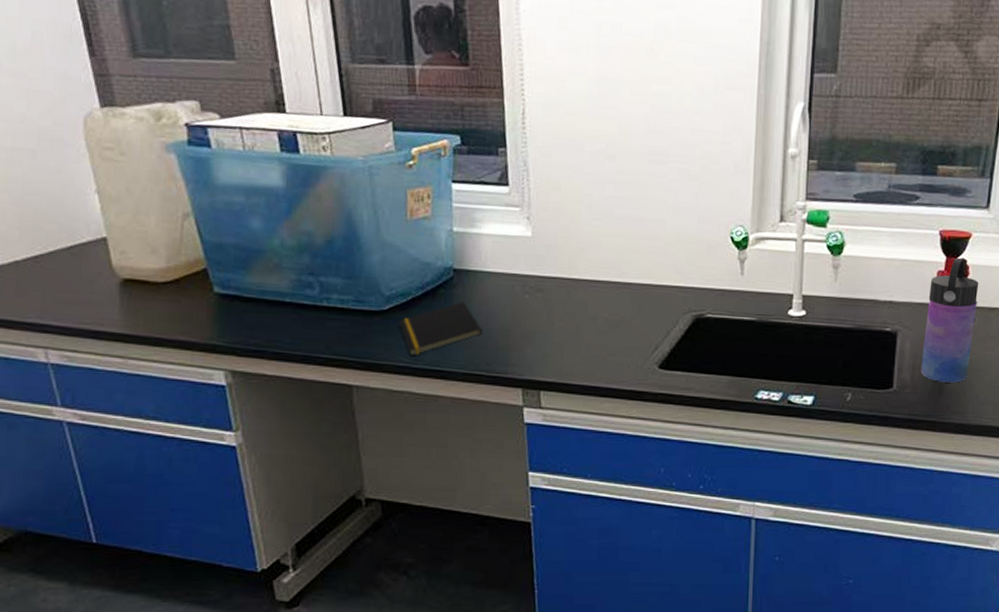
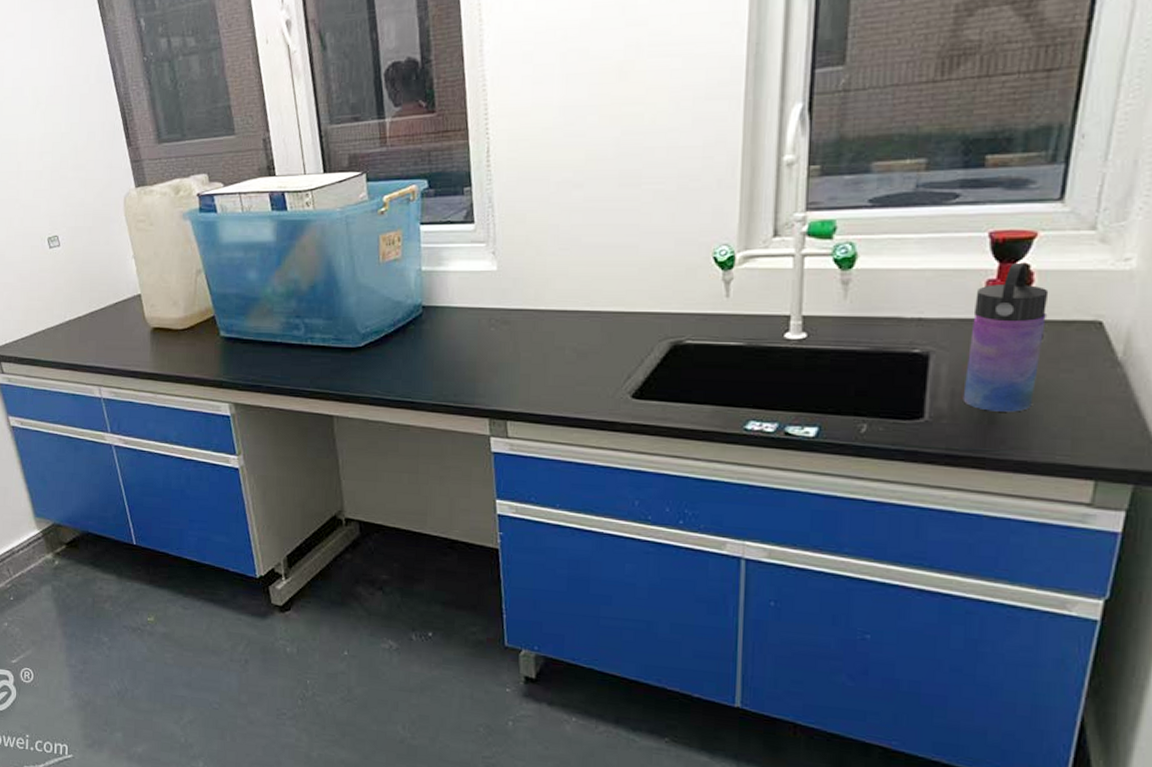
notepad: present [398,300,483,356] -> none [373,335,451,388]

